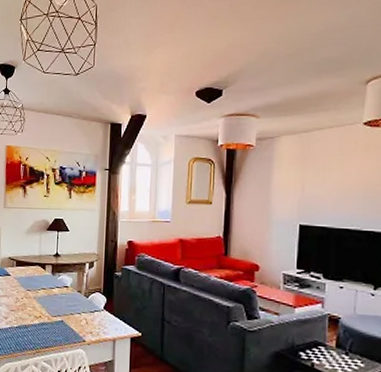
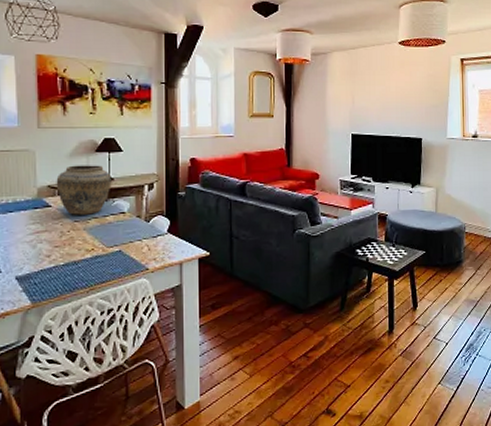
vase: none [15,241,59,286] -> present [56,165,112,215]

